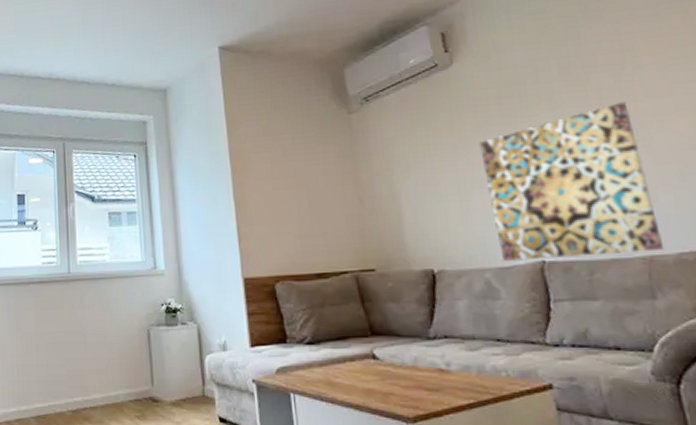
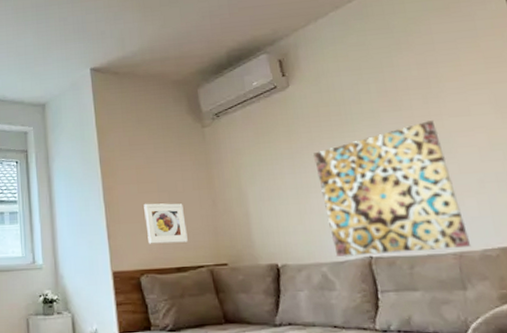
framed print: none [279,201,330,247] -> present [144,203,188,244]

